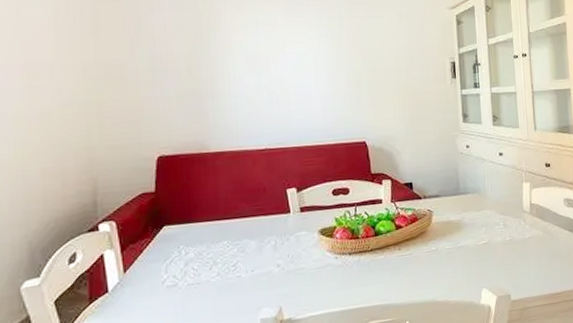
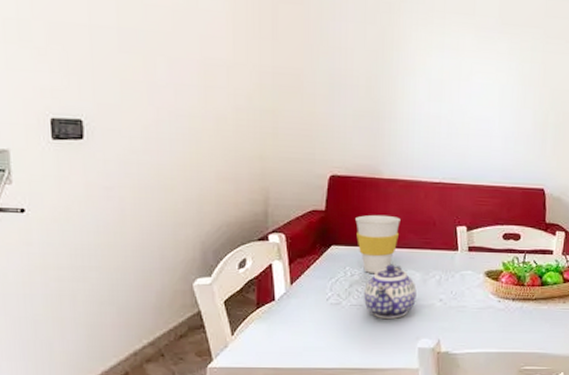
cup: none [186,187,231,249] -> present [355,214,401,273]
teapot: none [200,236,254,294] -> present [364,264,417,319]

